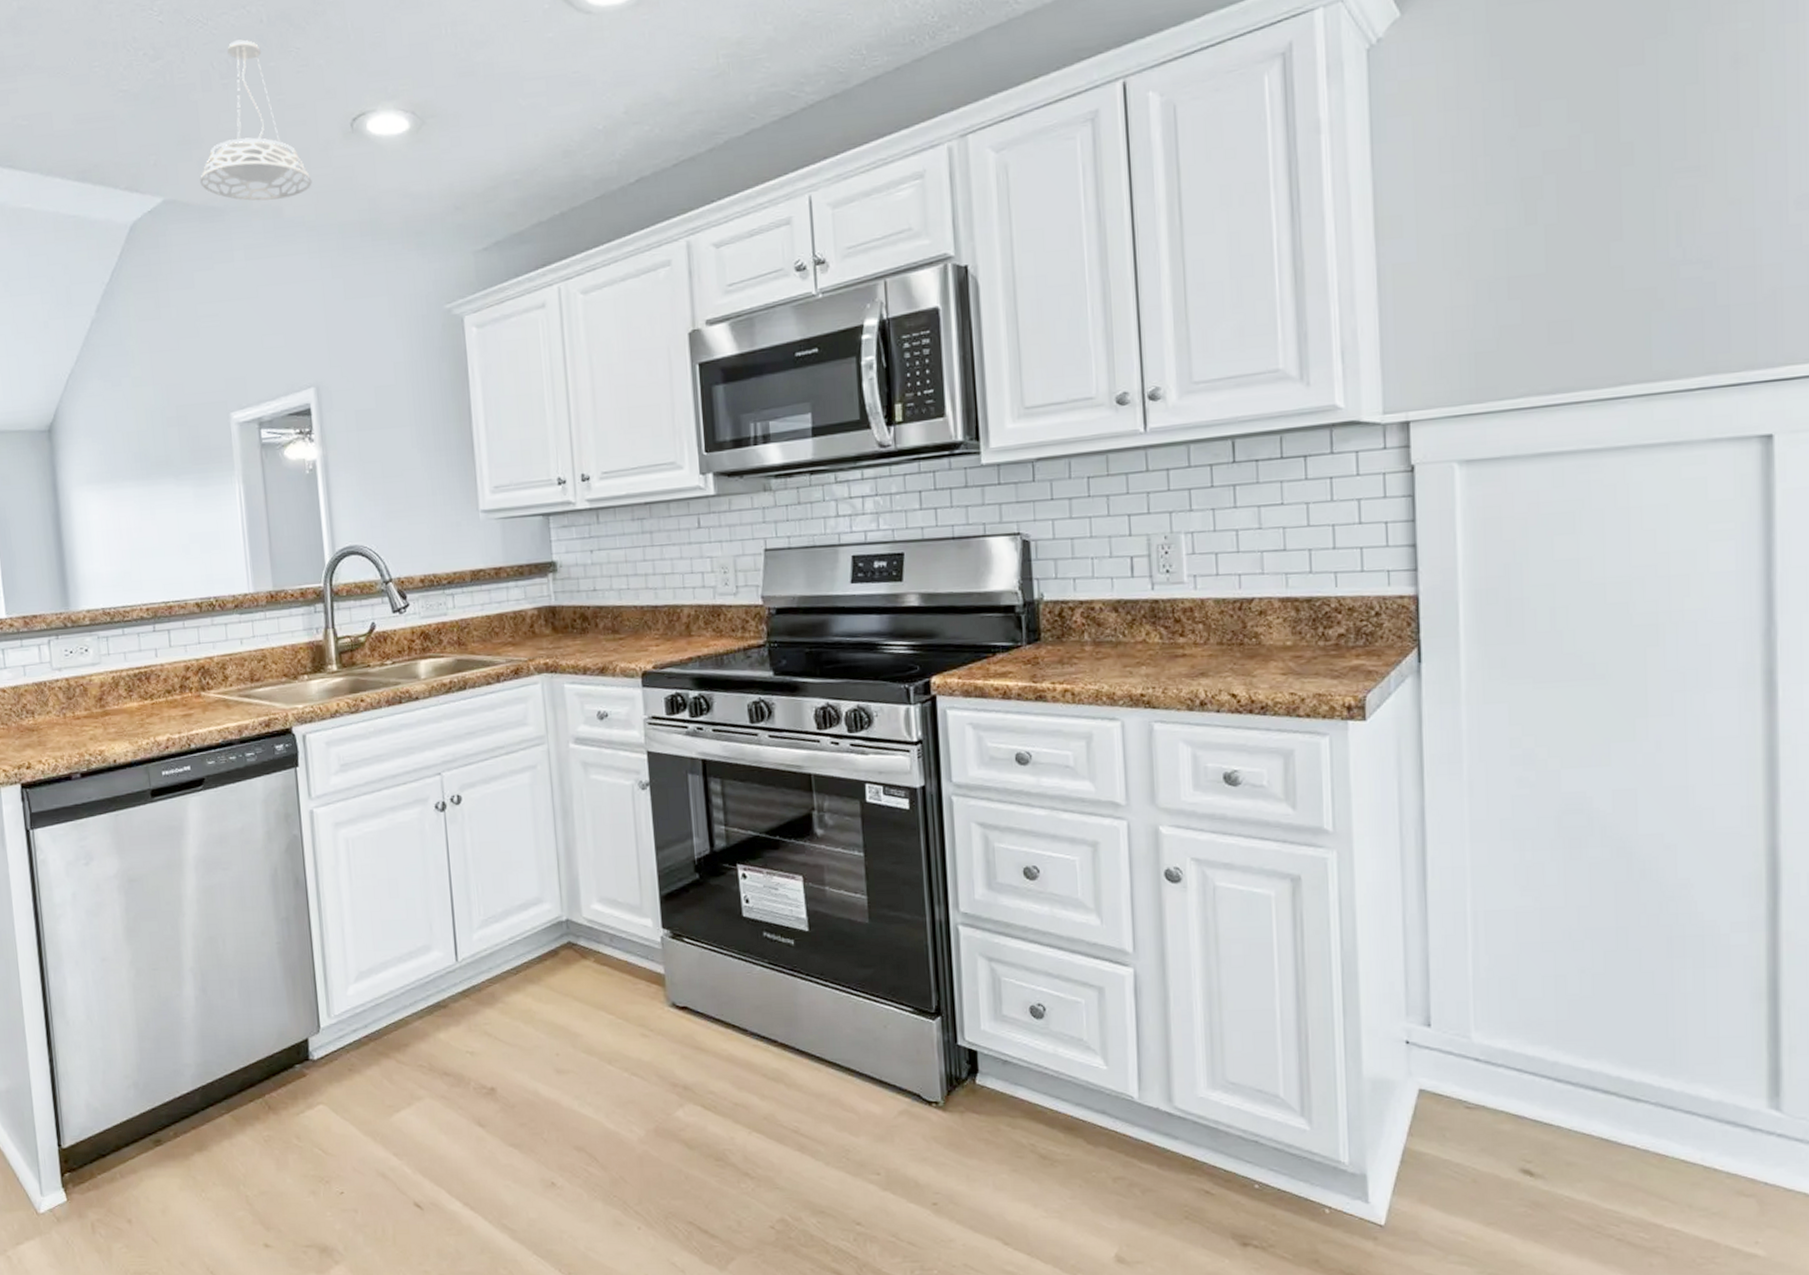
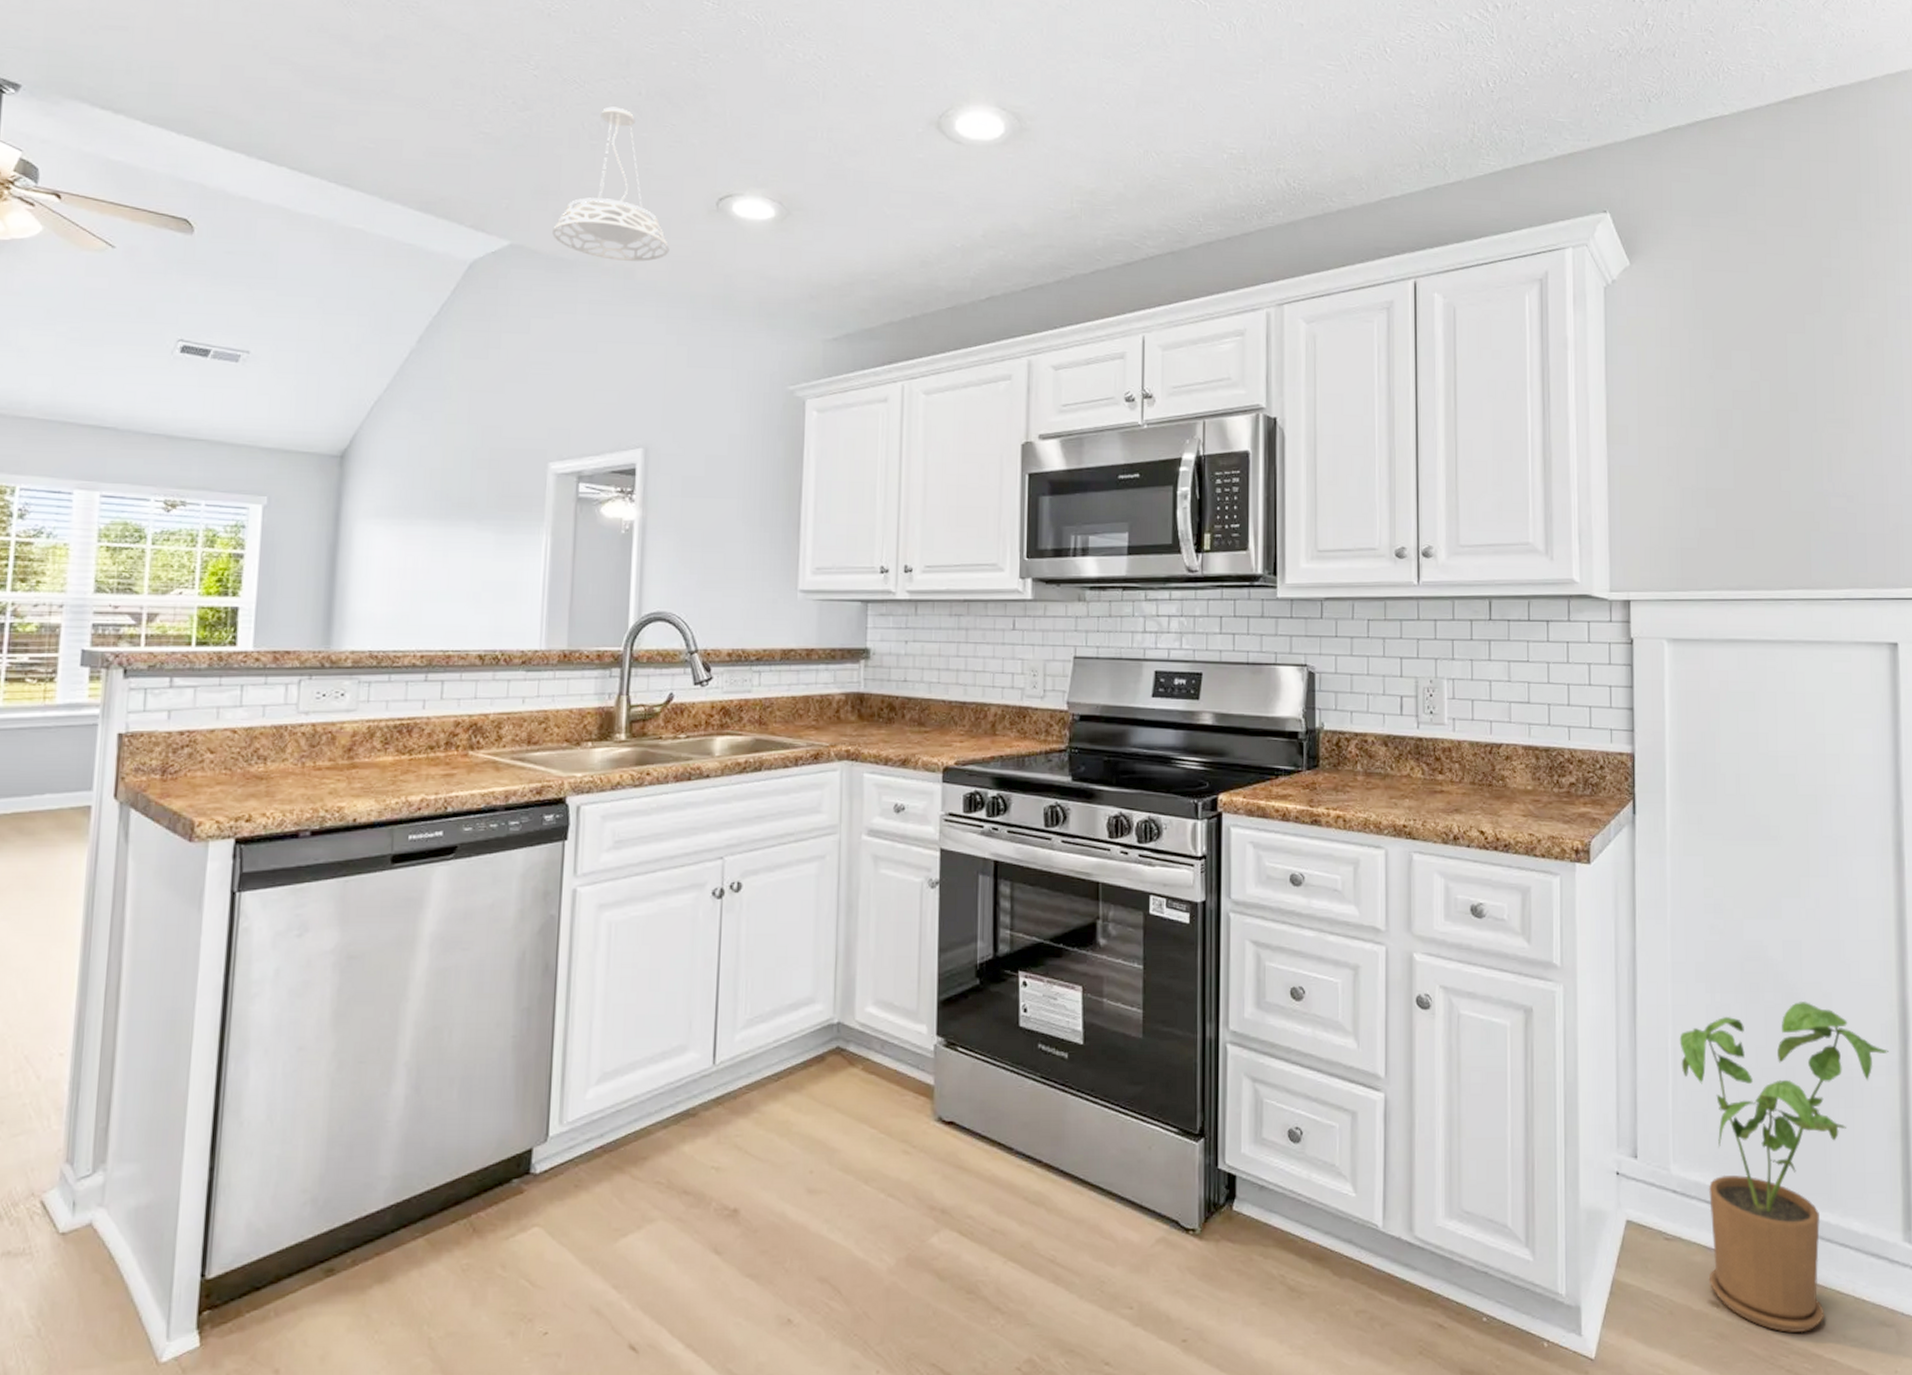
house plant: none [1480,854,1752,1202] -> present [1679,1000,1888,1333]

